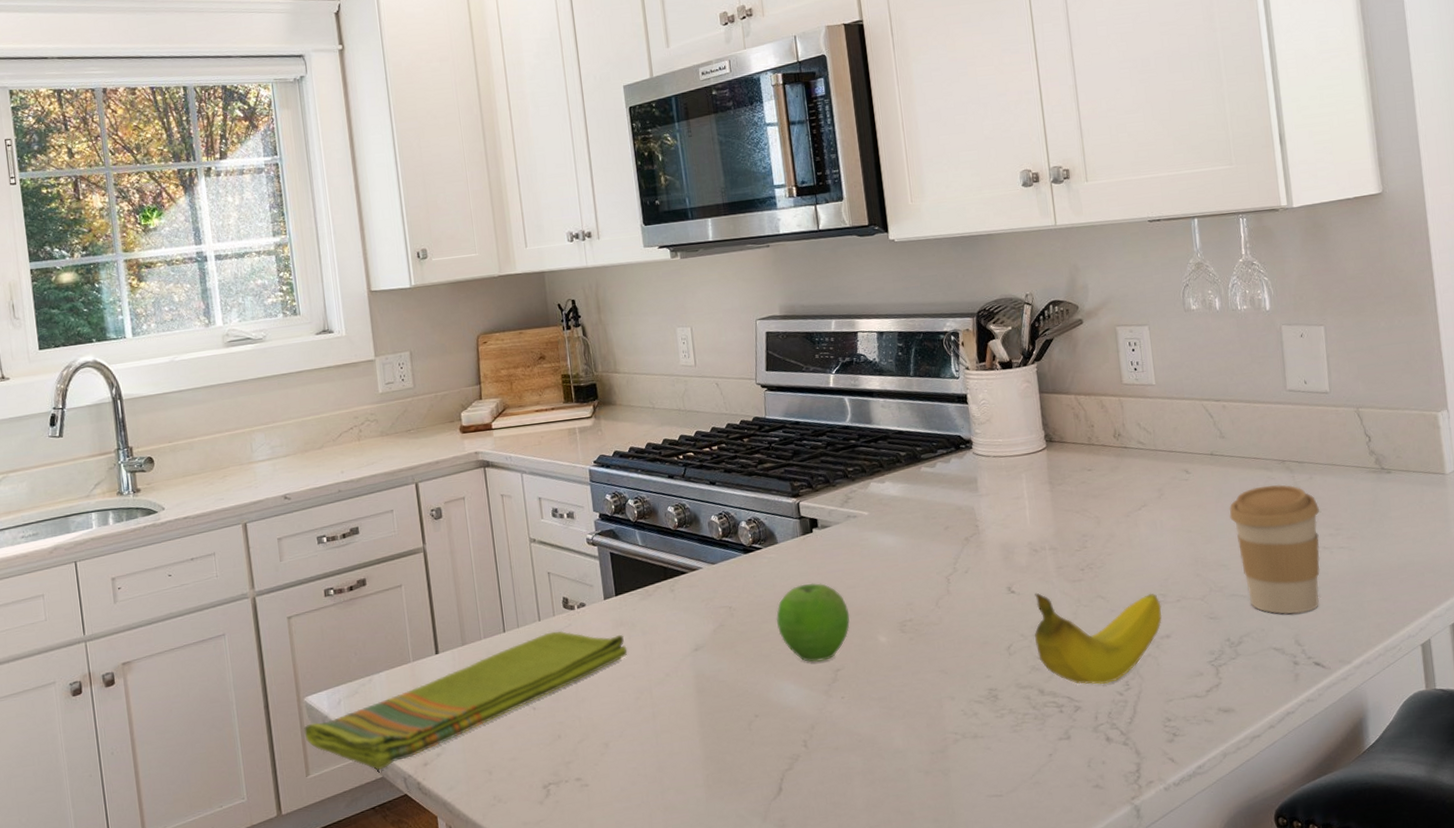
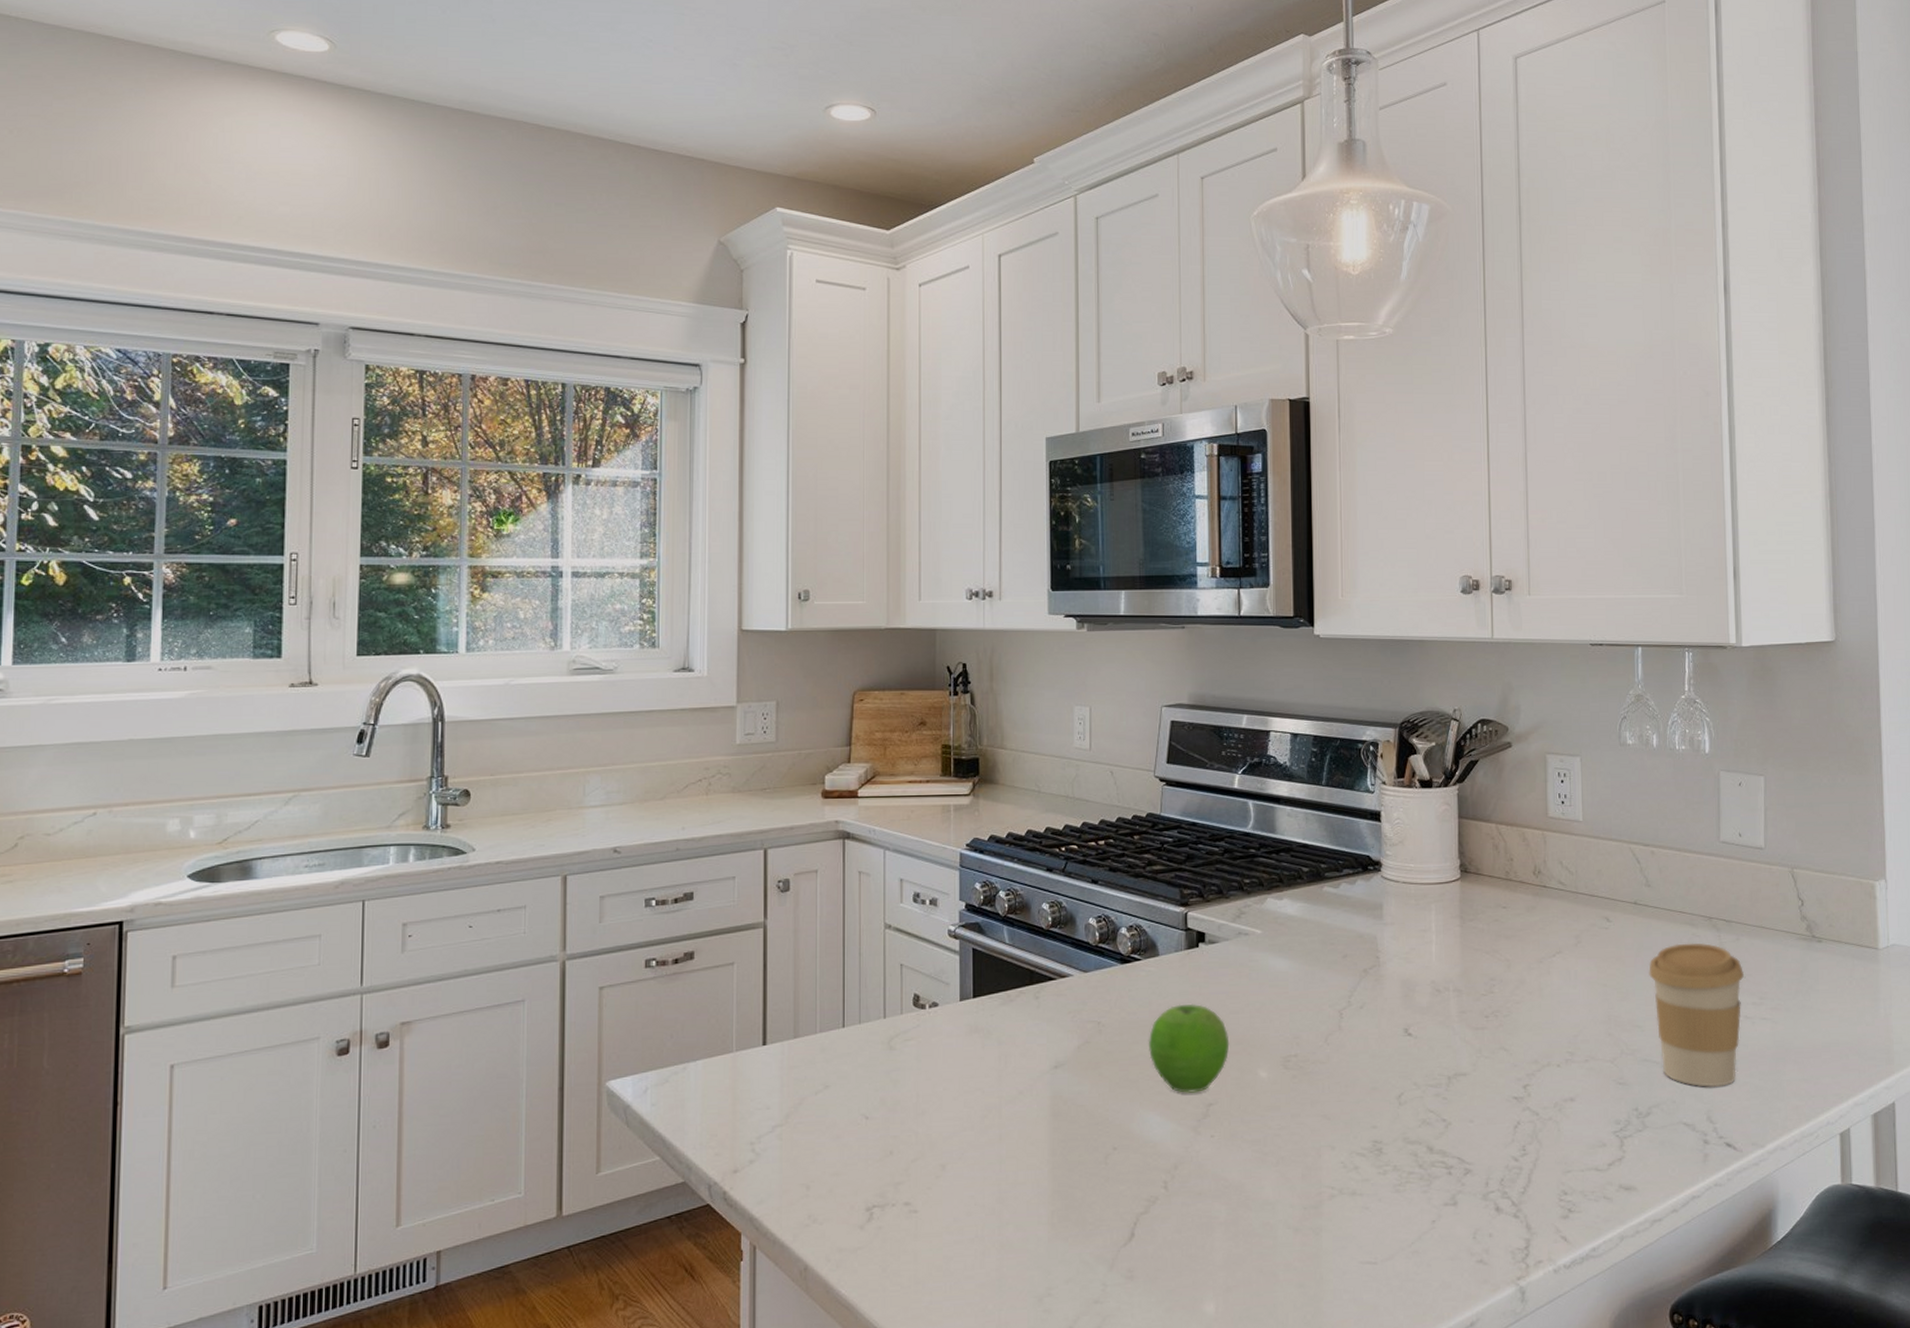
dish towel: present [303,630,628,770] -> none [601,1031,979,1173]
fruit: present [1034,592,1162,684] -> none [1428,1037,1568,1147]

